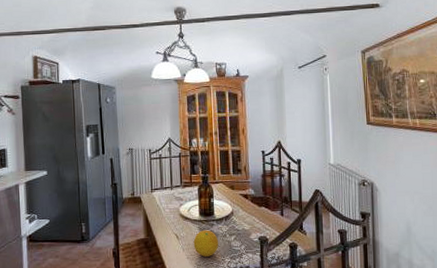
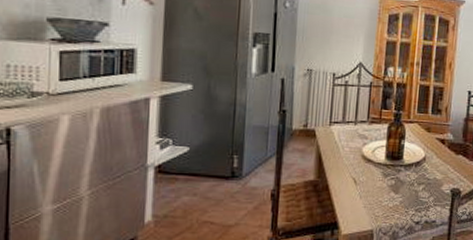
fruit: present [193,230,219,257] -> none [373,176,405,207]

